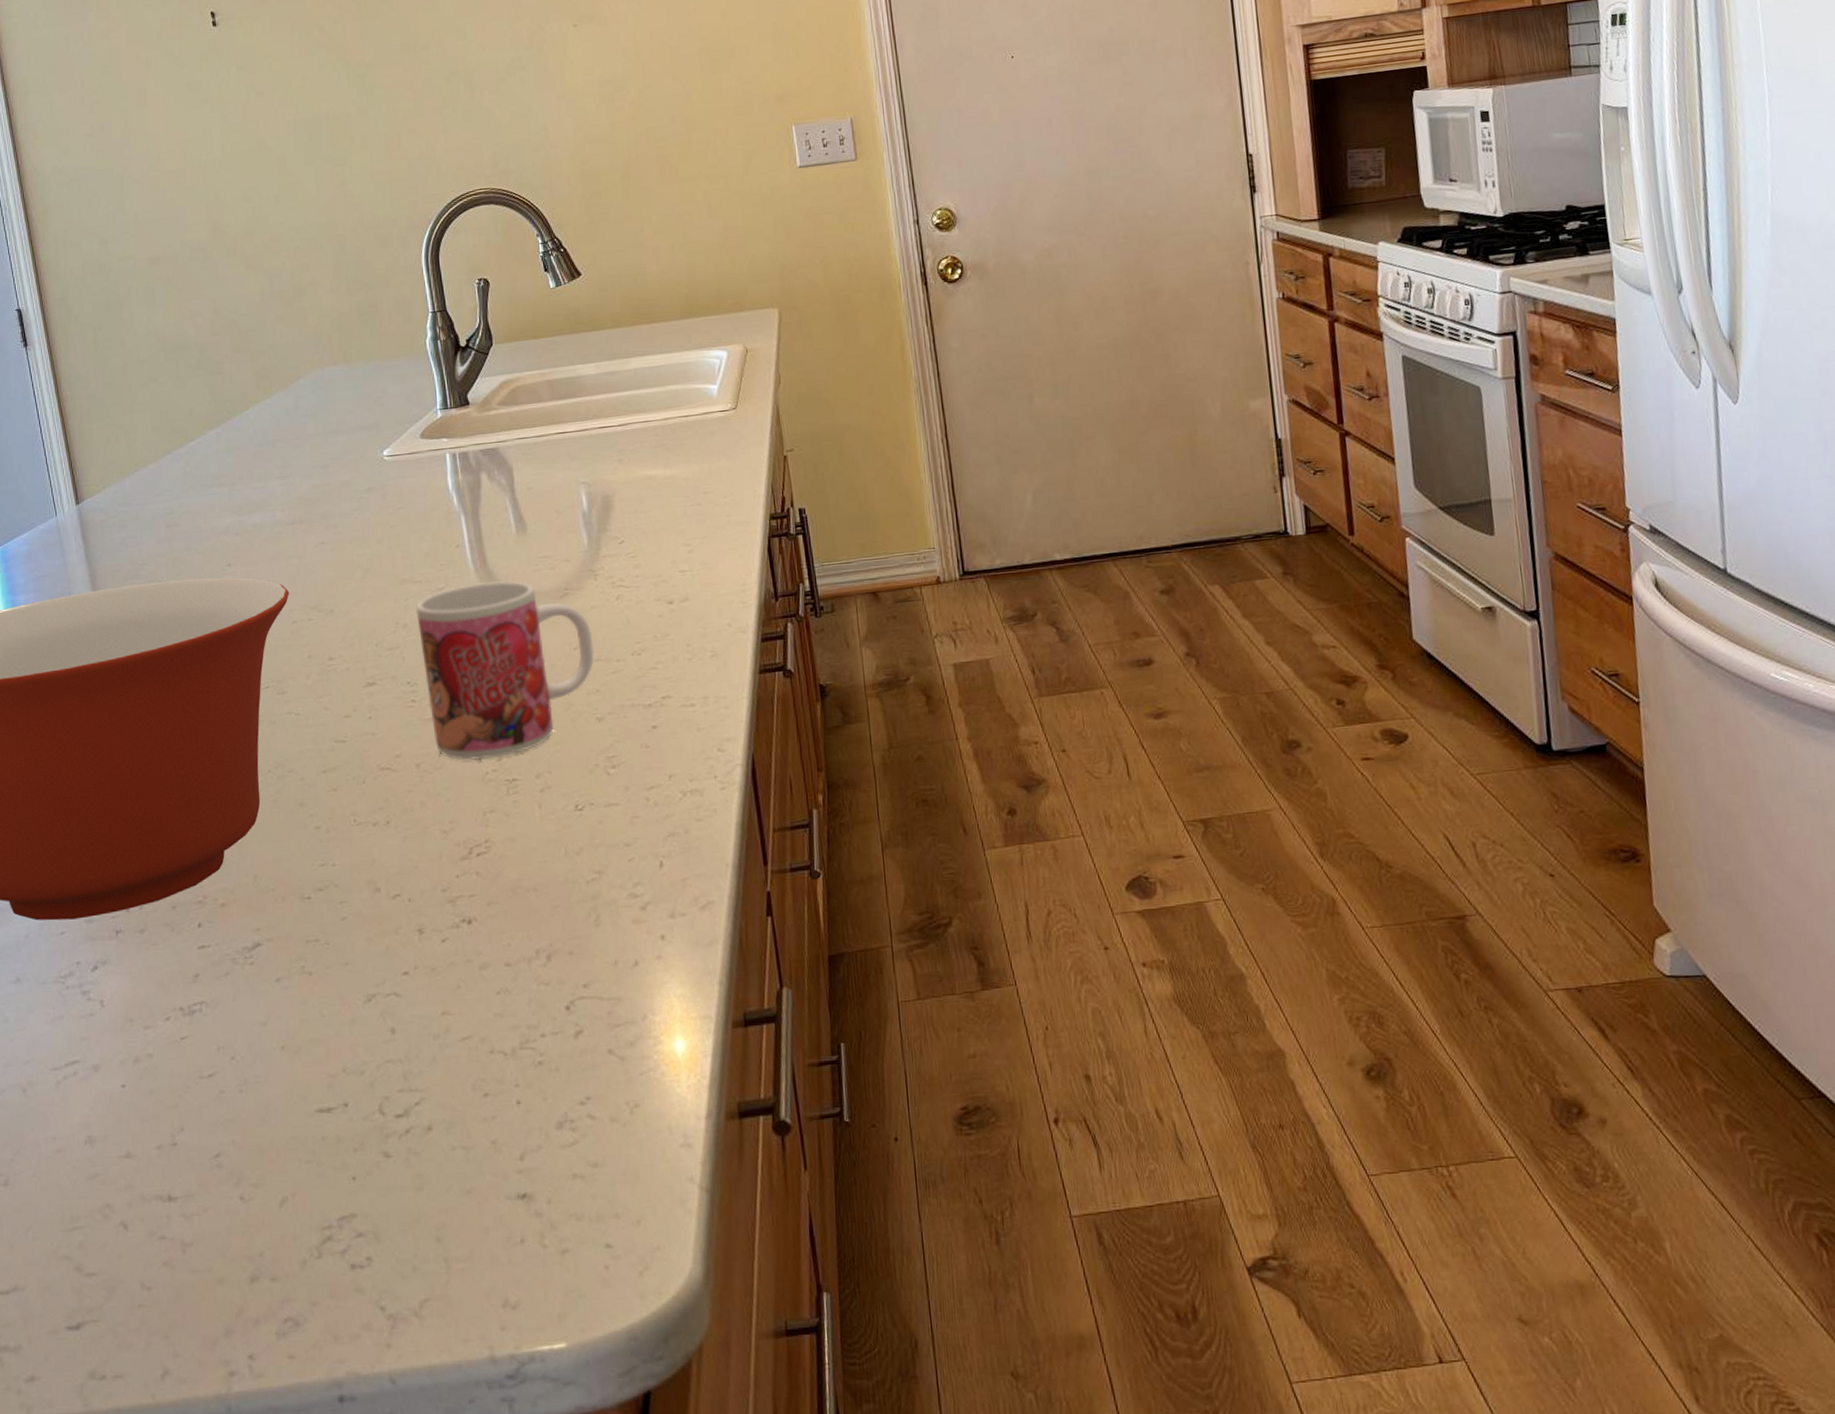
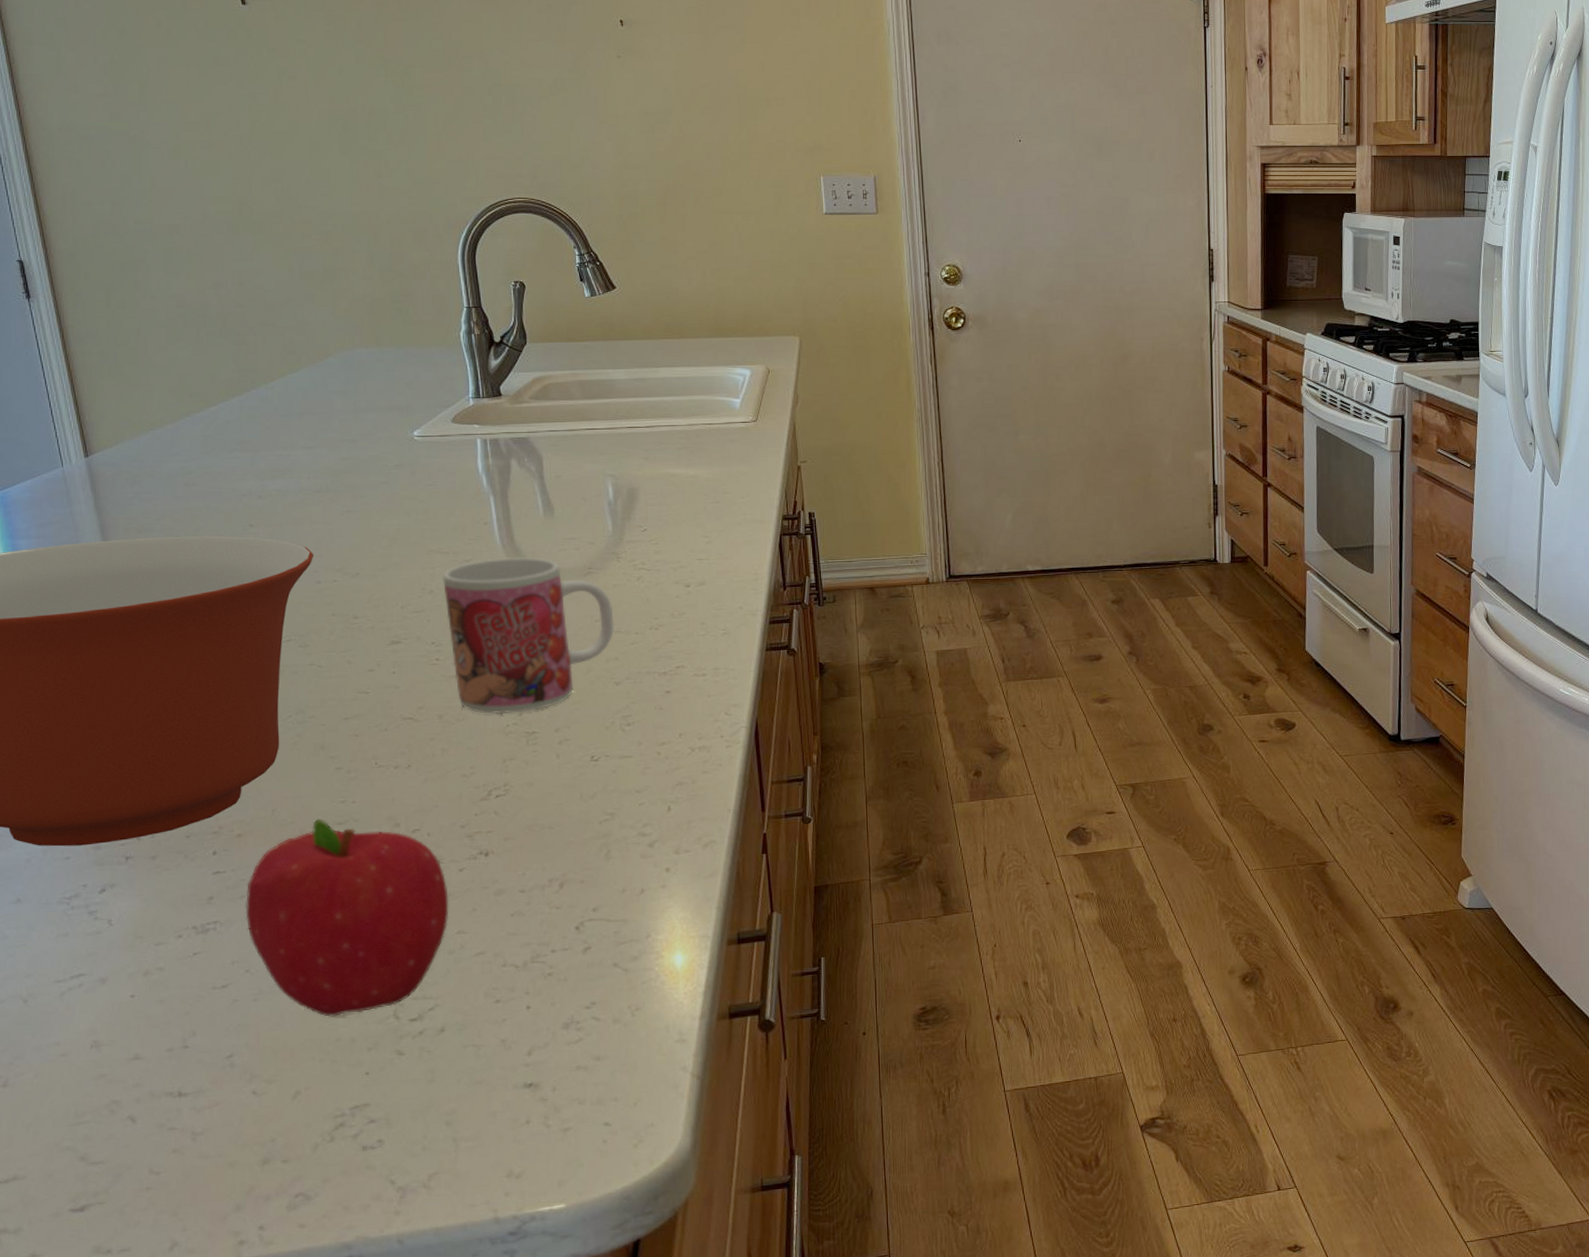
fruit: none [230,884,433,1112] -> present [245,819,449,1017]

